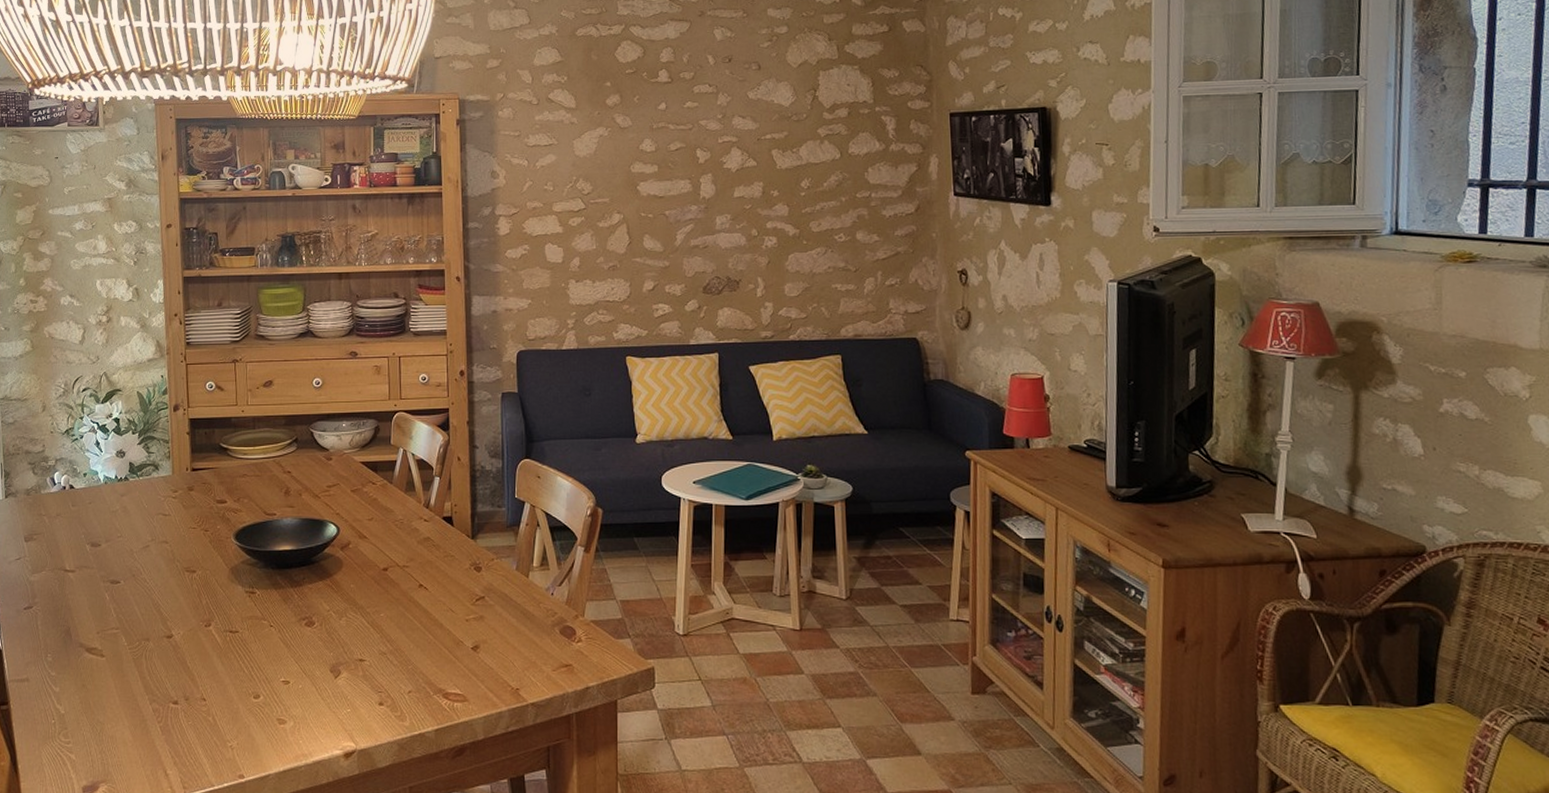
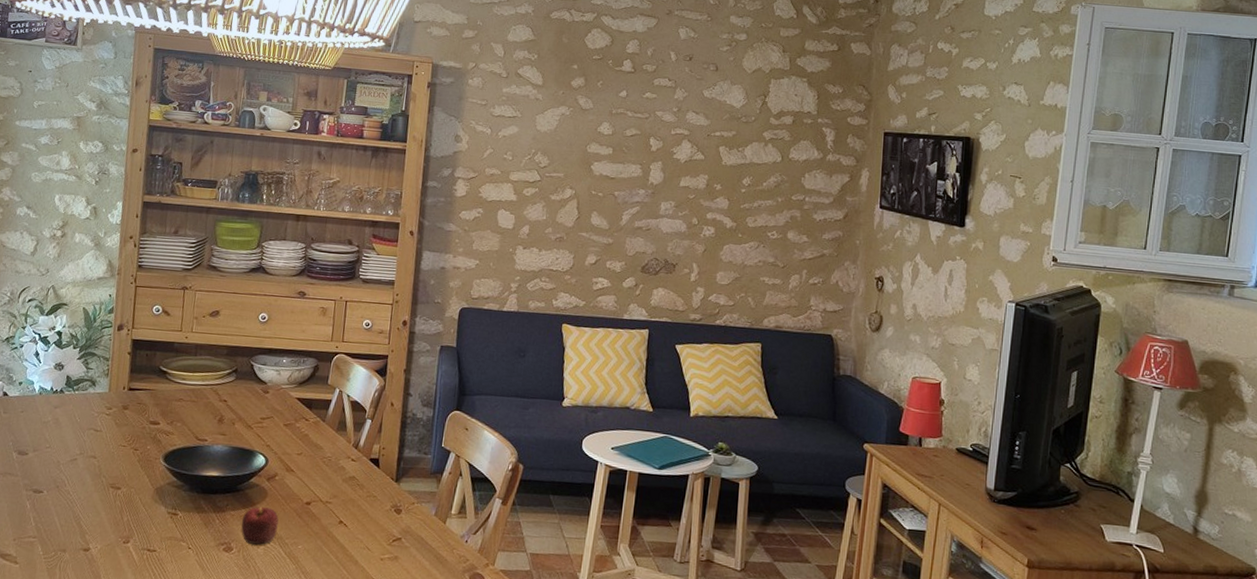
apple: none [320,578,358,616] -> present [241,507,279,545]

